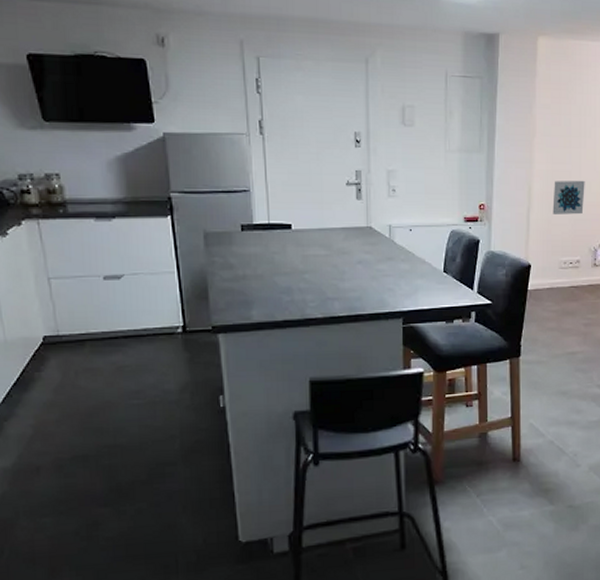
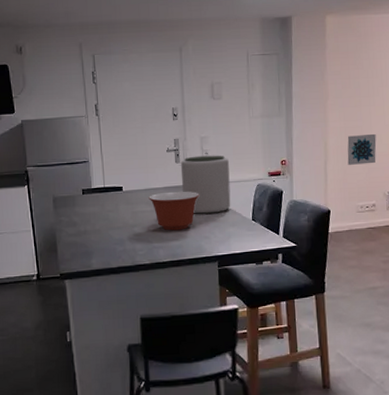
mixing bowl: none [323,233,384,280] -> present [148,191,200,231]
plant pot: none [362,192,420,263] -> present [180,155,231,215]

